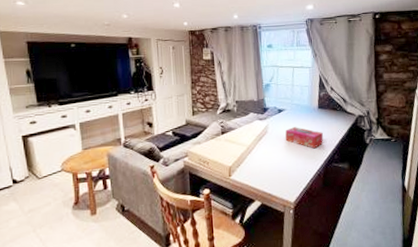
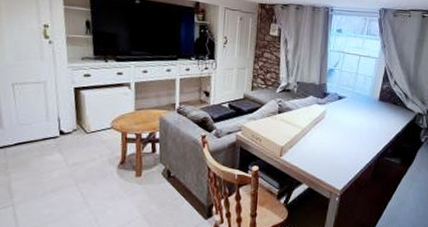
tissue box: present [285,127,323,149] -> none [342,116,380,140]

